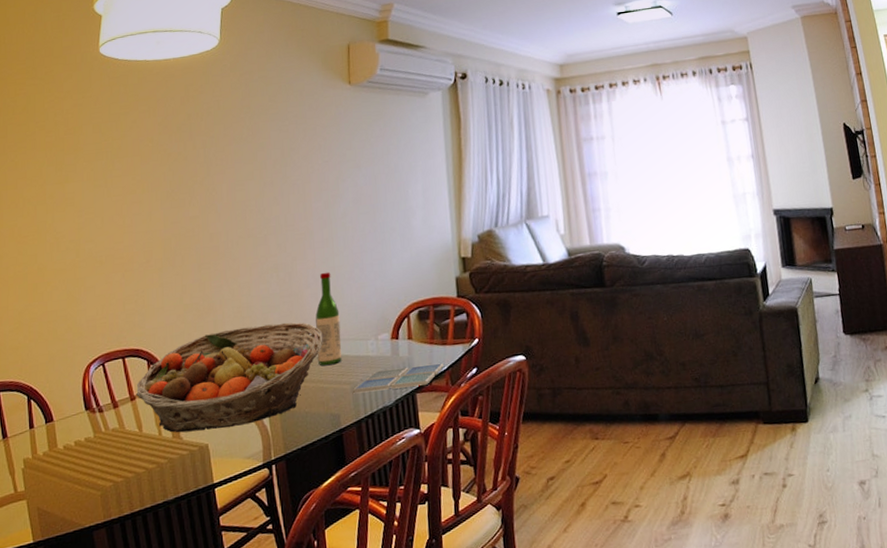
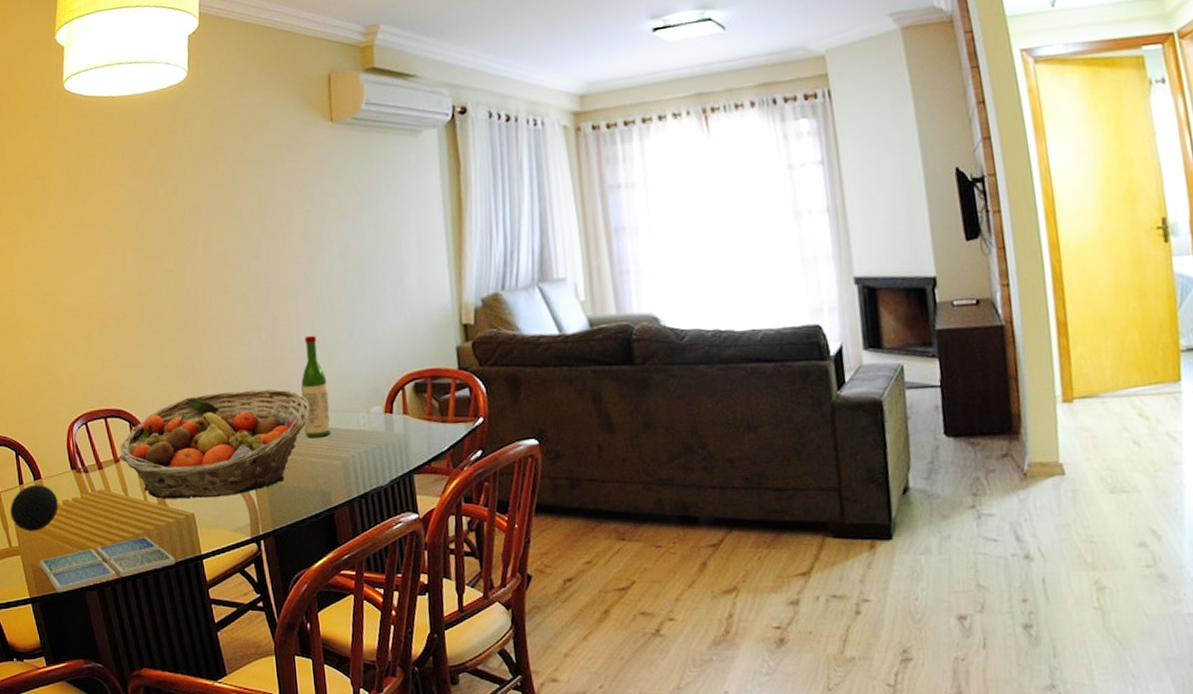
decorative ball: none [18,427,69,475] -> present [10,484,58,531]
drink coaster: none [46,470,187,535] -> present [40,537,175,593]
drink coaster: present [353,364,444,394] -> none [344,443,444,471]

